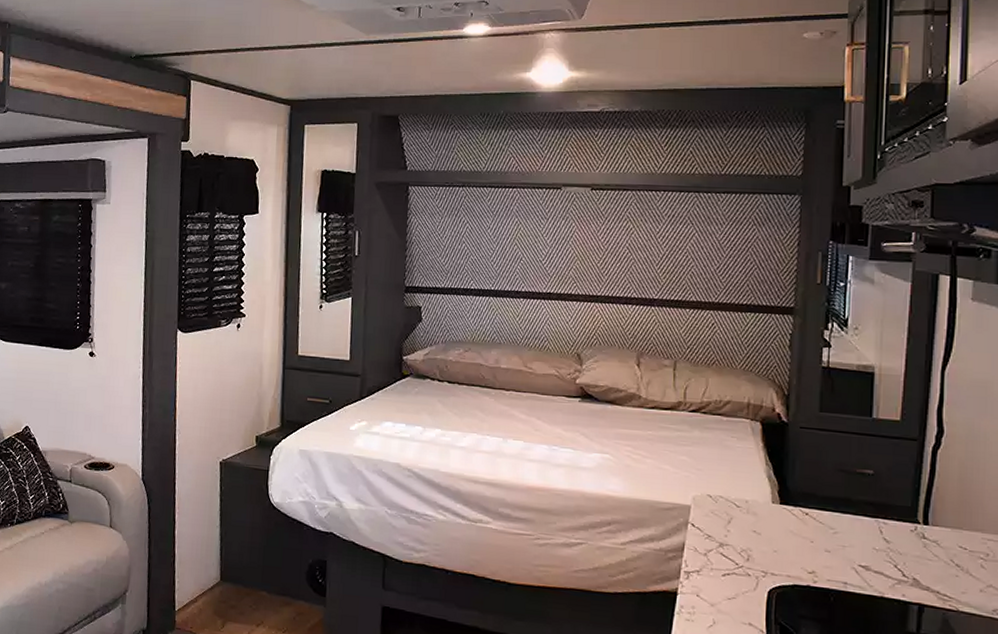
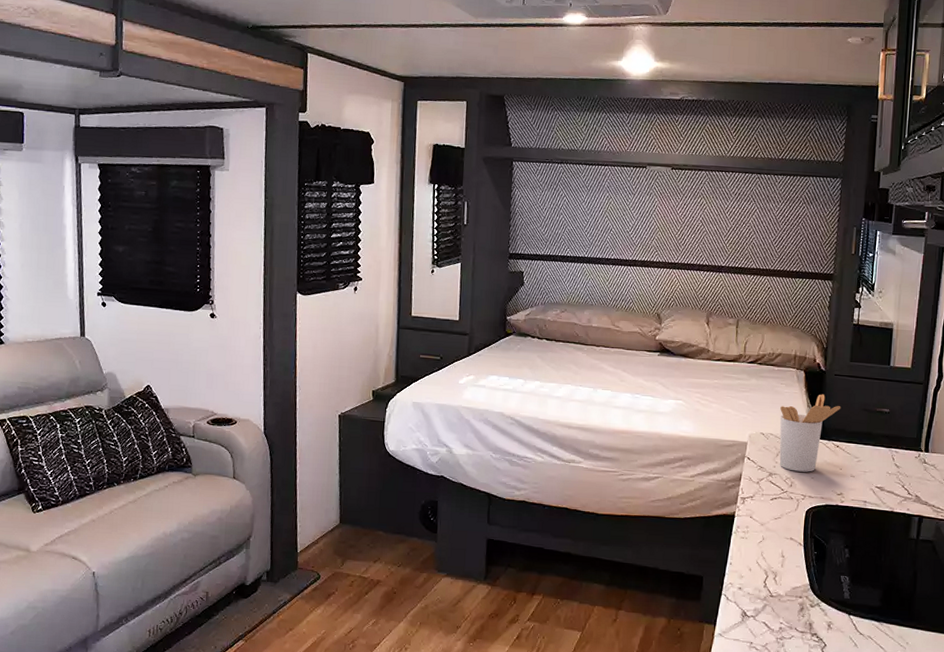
utensil holder: none [731,450,810,544] -> present [779,394,841,472]

